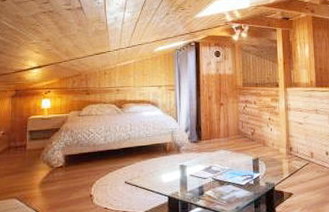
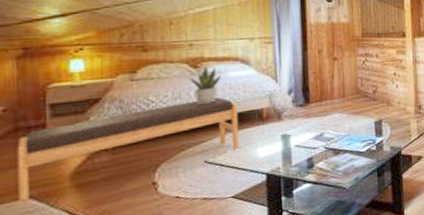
bench: none [9,131,150,201] -> present [17,97,240,203]
potted plant: none [116,106,137,137] -> present [189,65,221,104]

